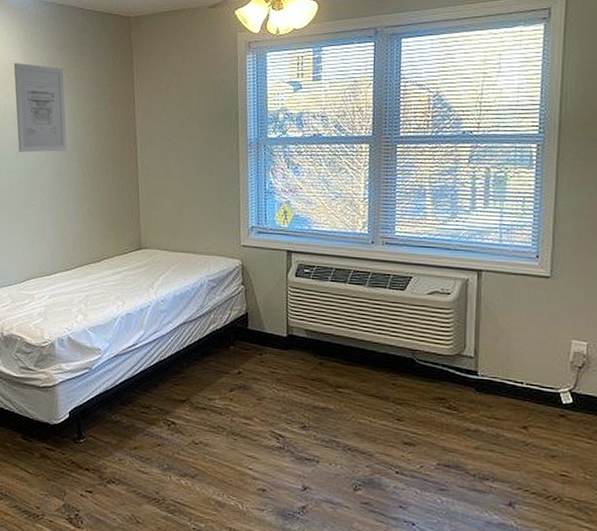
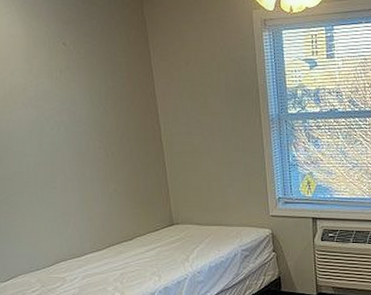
wall art: present [13,63,68,153] -> none [14,37,86,133]

